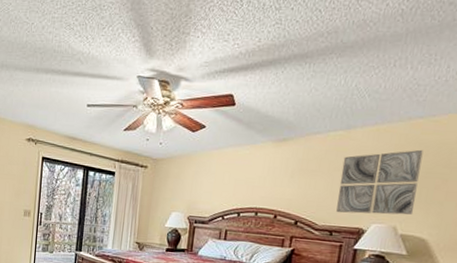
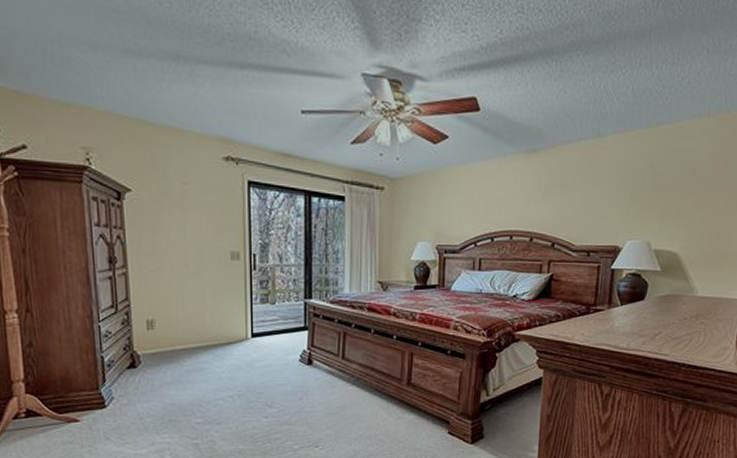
wall art: present [336,149,424,215] -> none [592,157,671,231]

